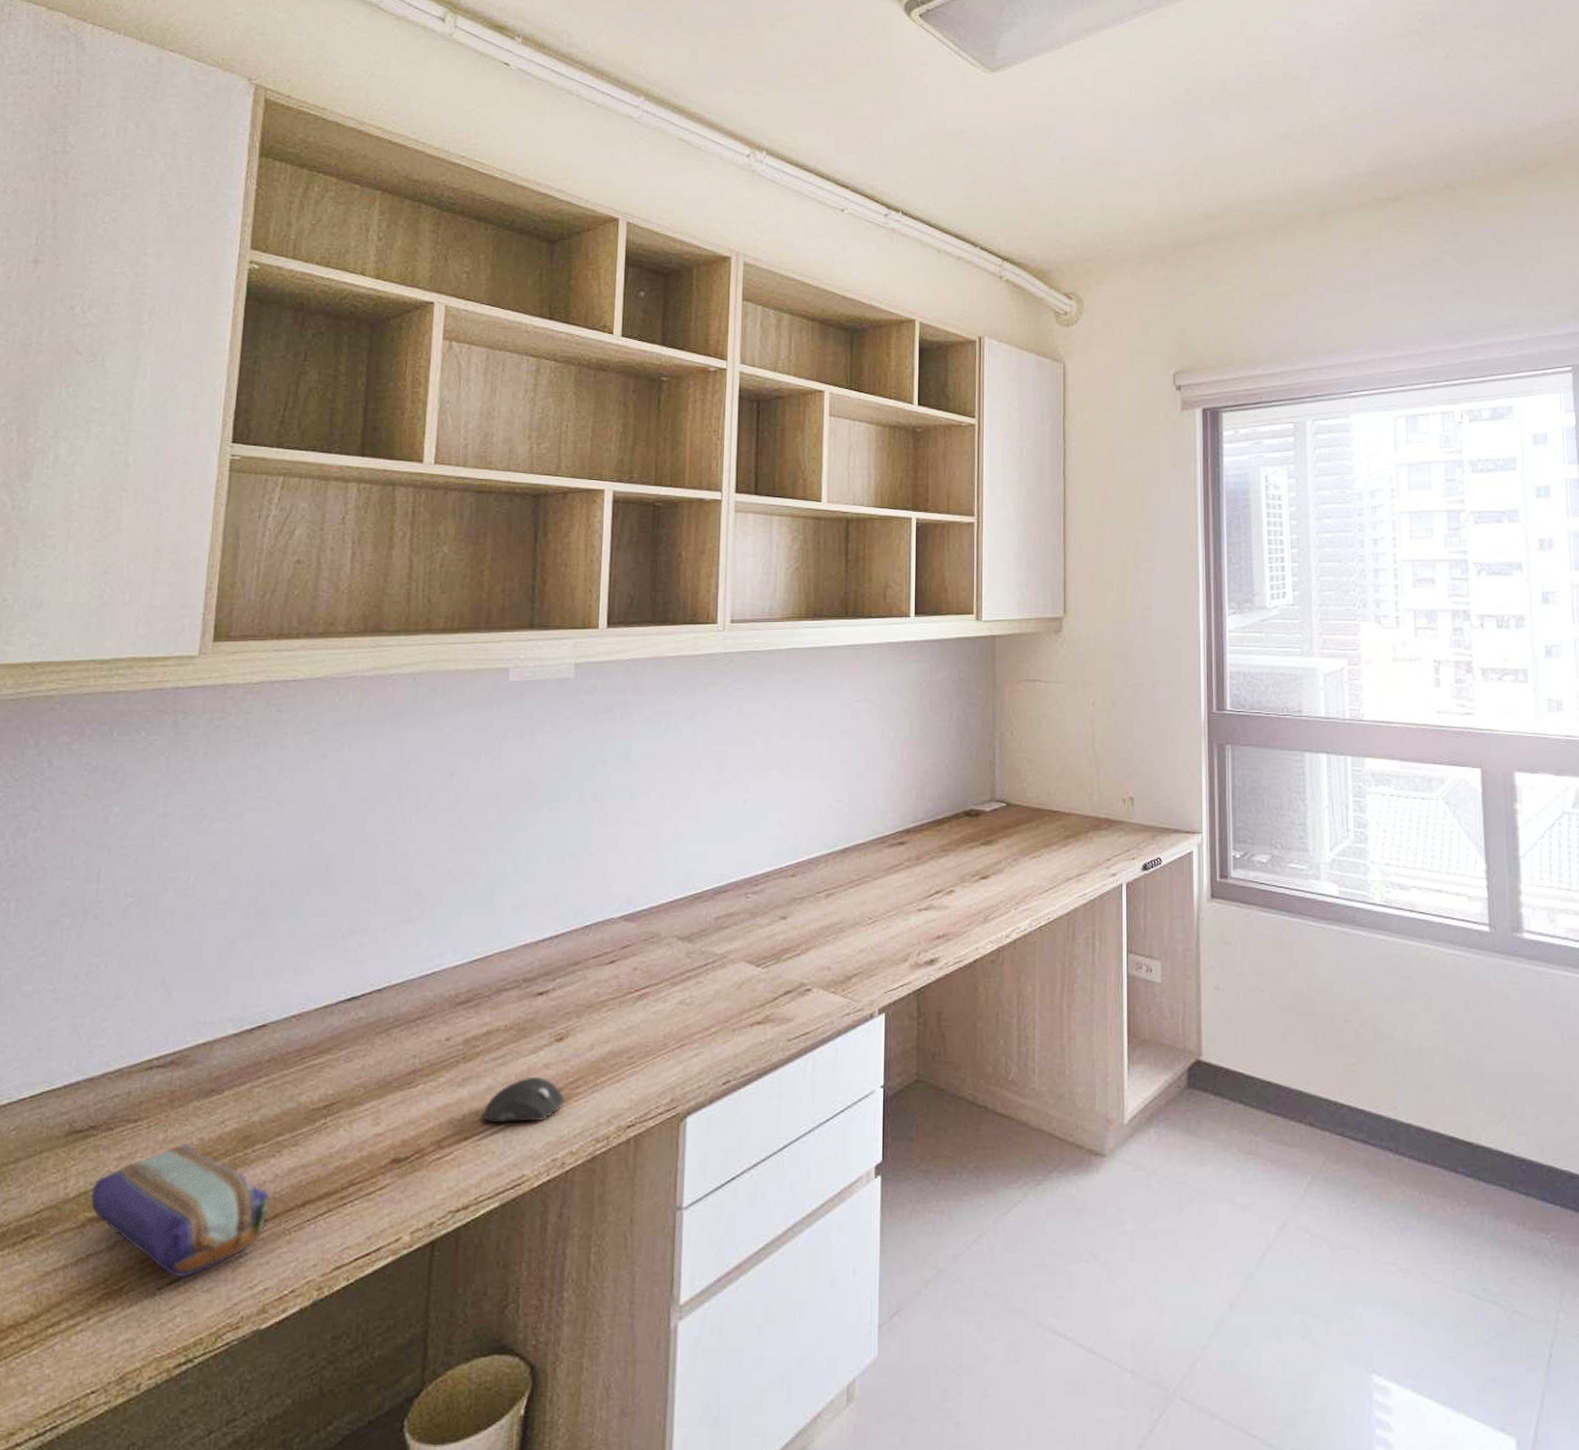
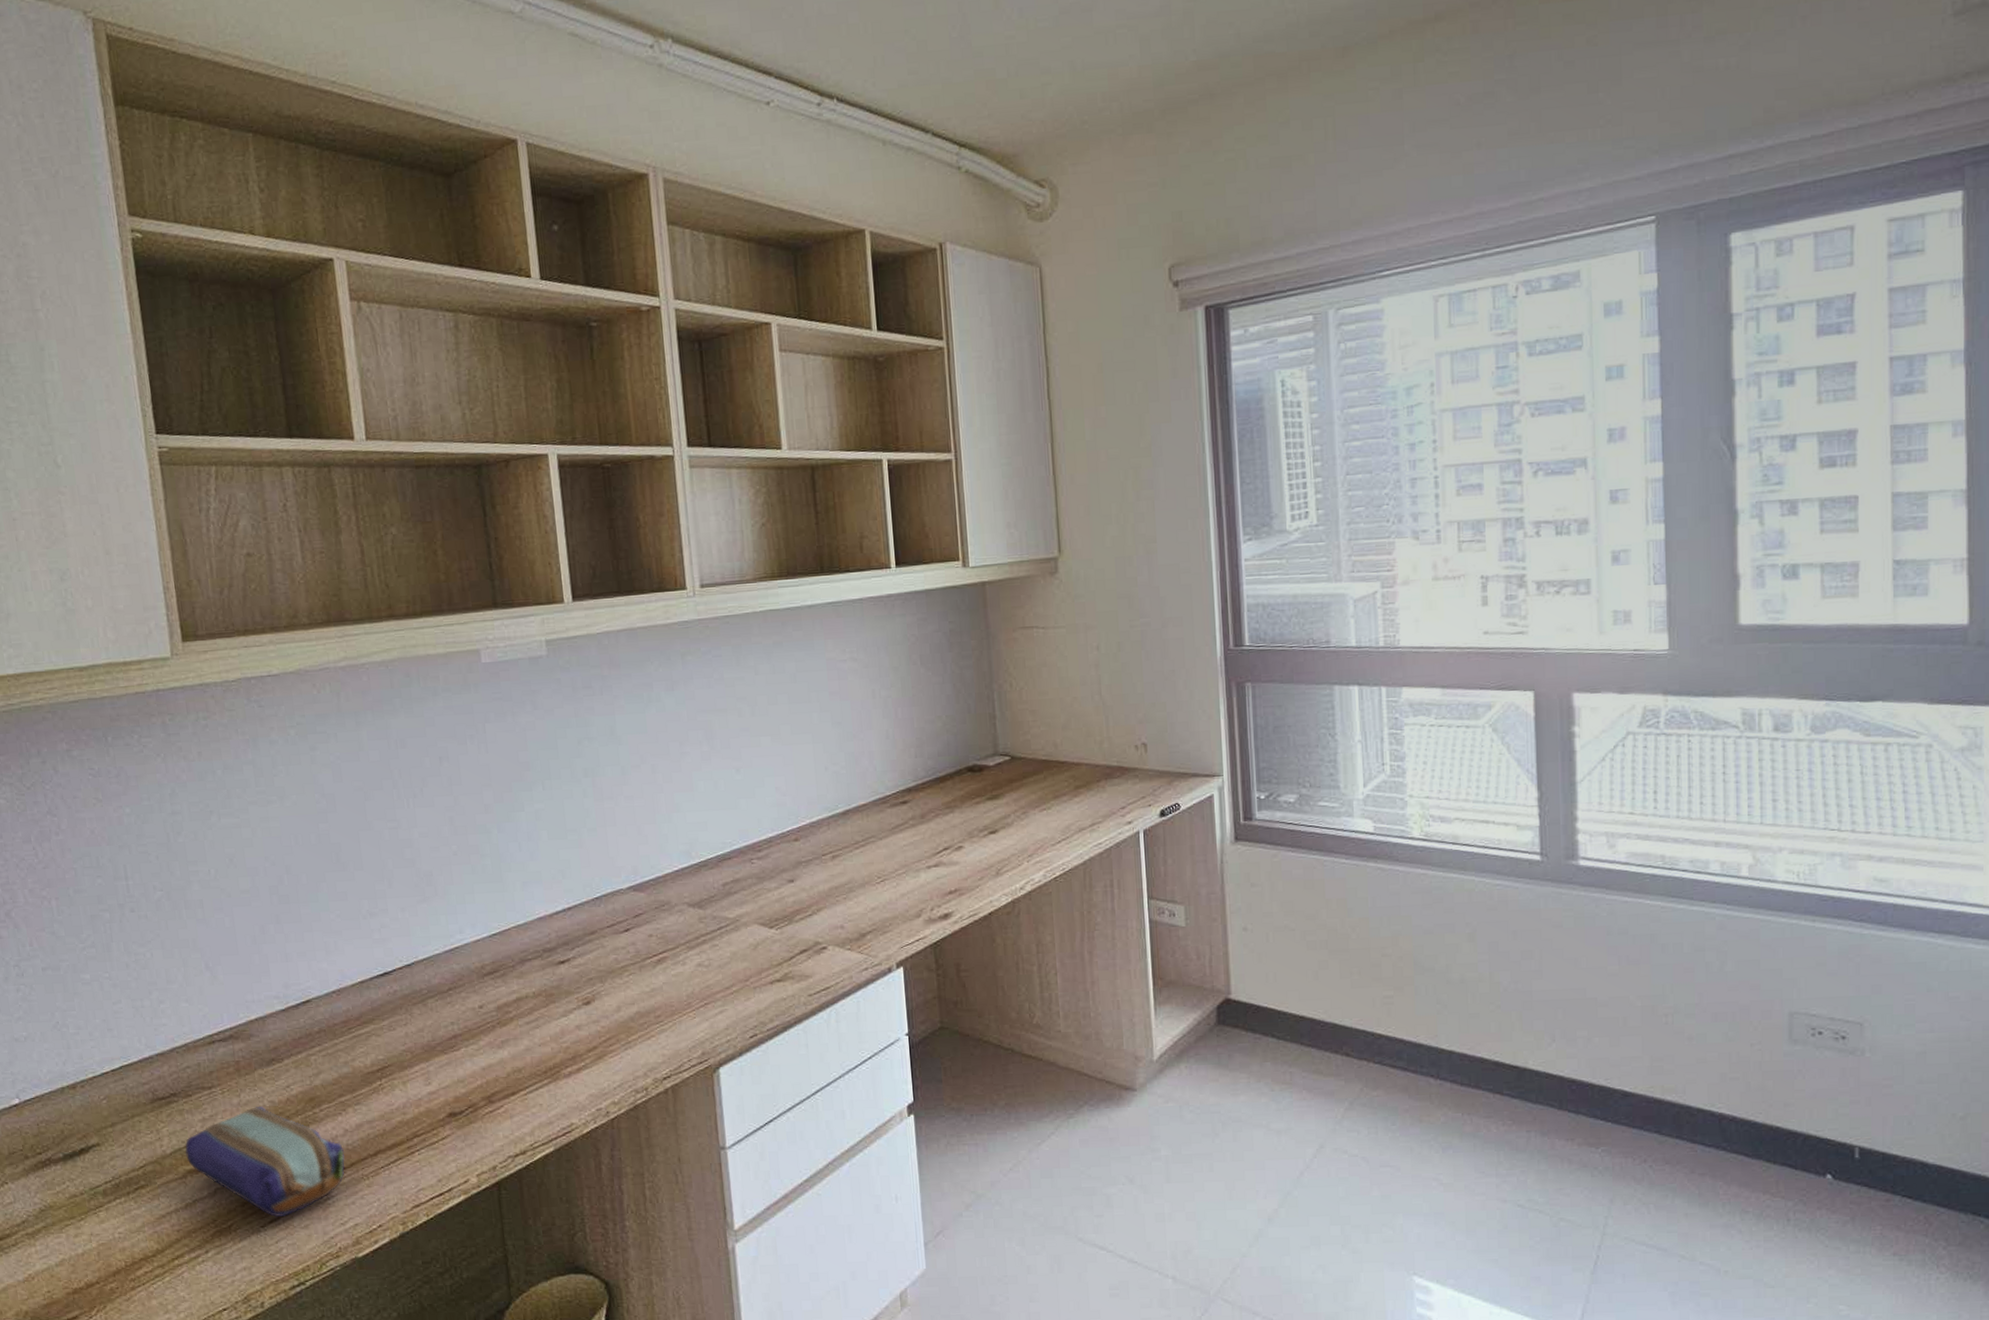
computer mouse: present [481,1076,565,1124] -> none [524,1036,601,1080]

